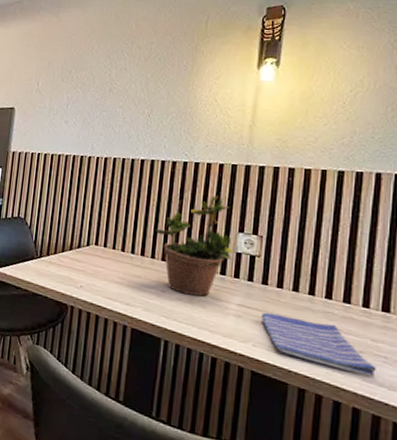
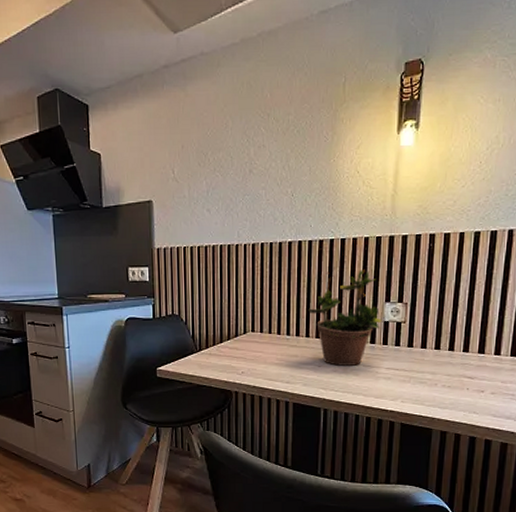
dish towel: present [262,312,376,377] -> none [408,371,505,413]

